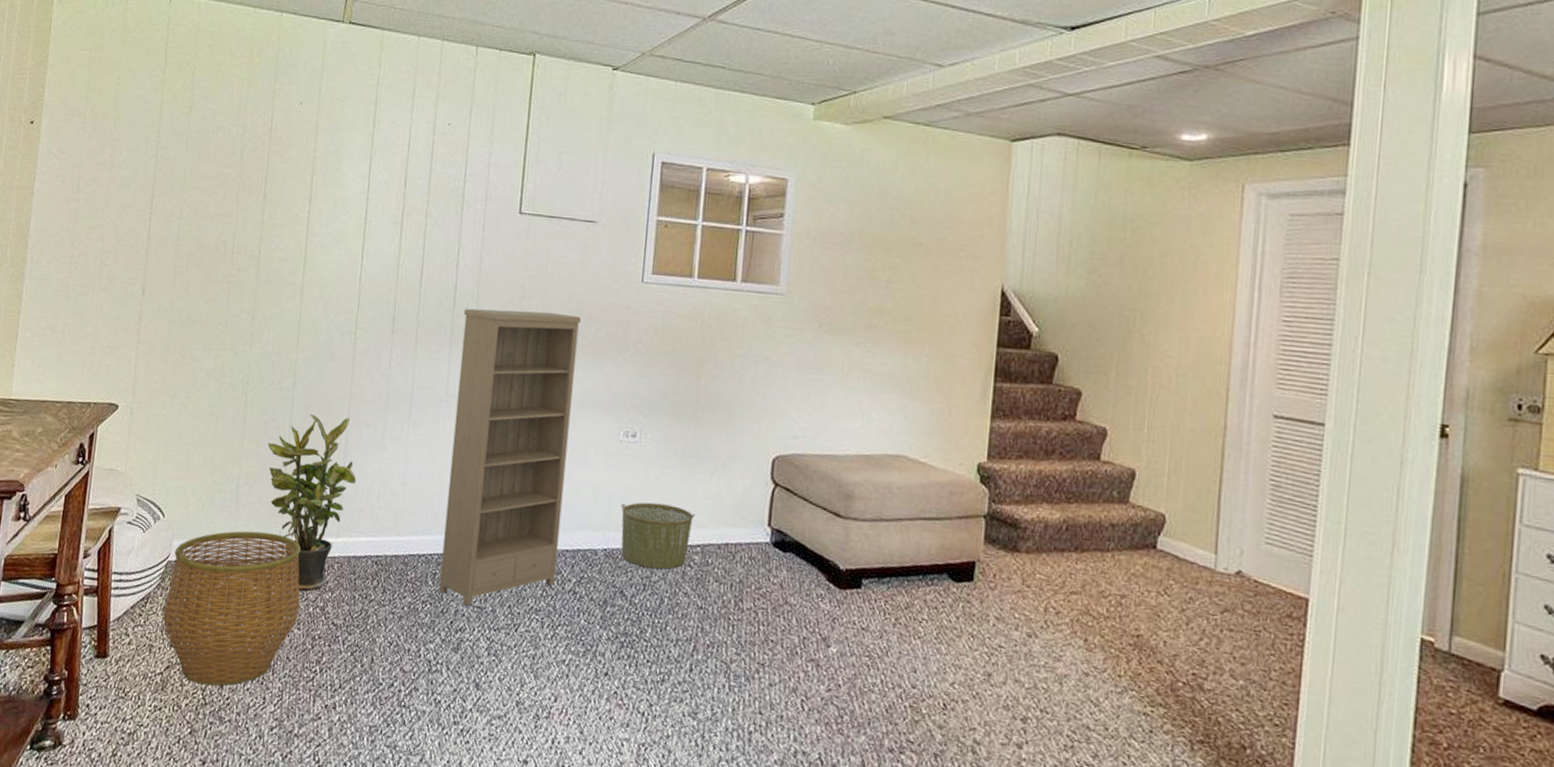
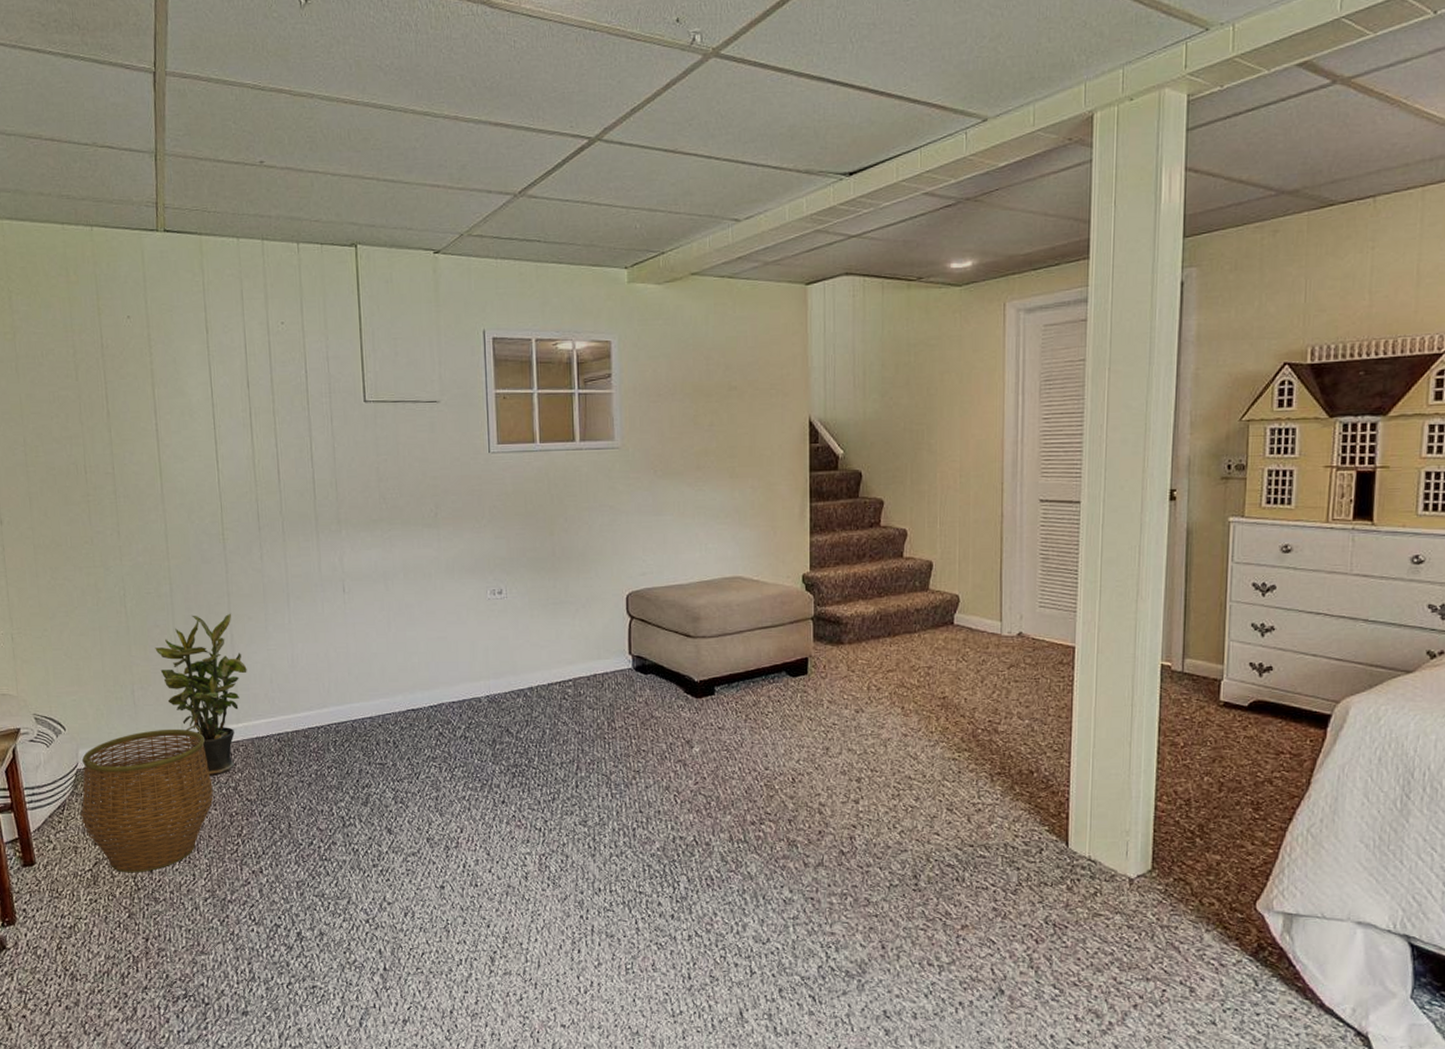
bookshelf: present [439,308,581,606] -> none [325,491,446,764]
basket: present [621,502,695,570] -> none [497,649,564,706]

